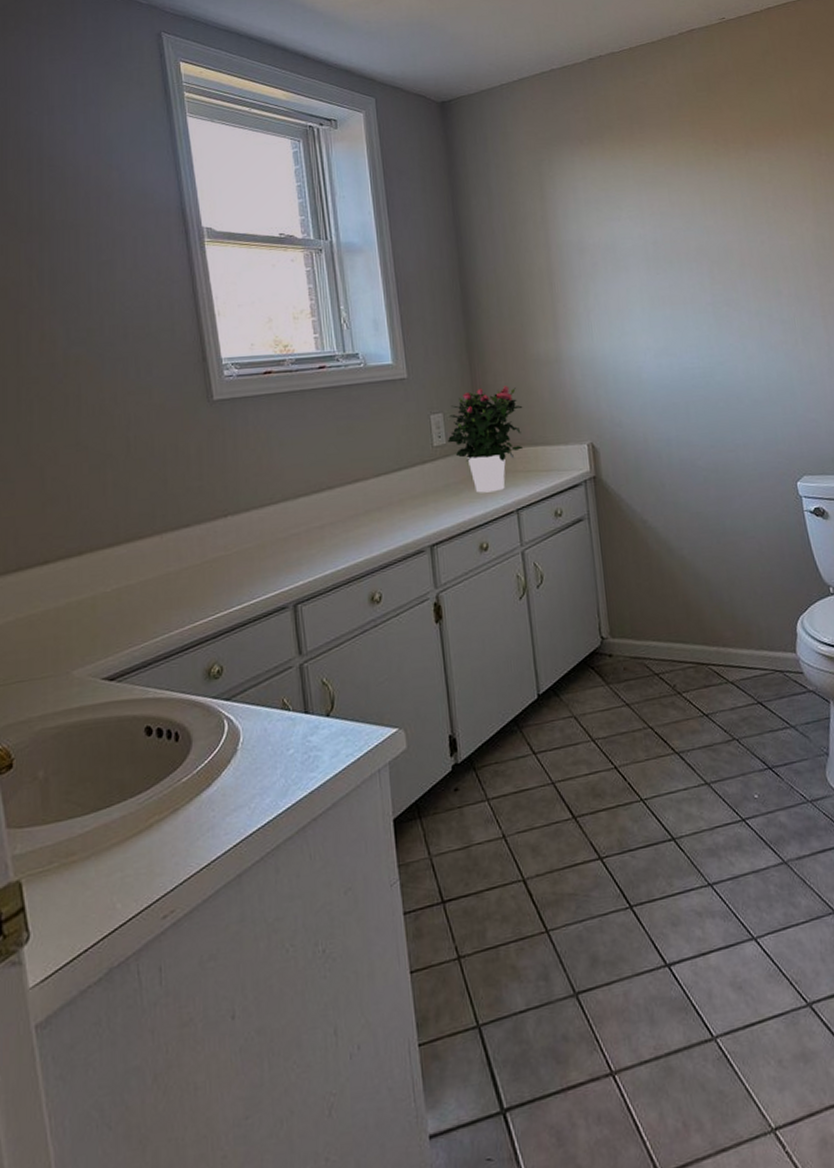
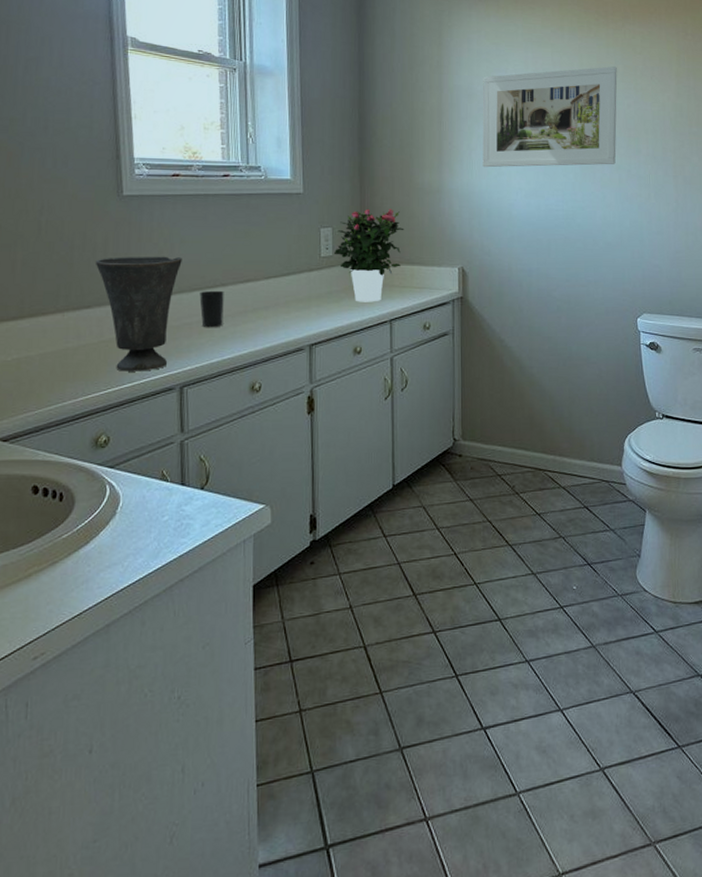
vase: none [190,462,283,593] -> present [95,256,182,372]
cup: none [305,494,334,537] -> present [199,290,224,328]
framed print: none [594,200,754,329] -> present [482,66,617,168]

